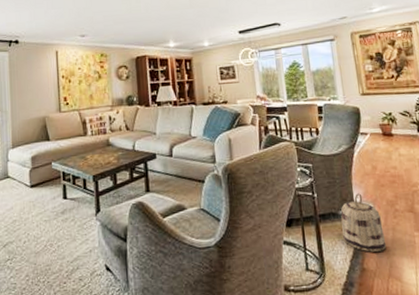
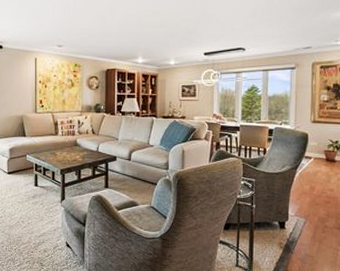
basket: present [340,193,387,252] -> none [272,208,311,259]

